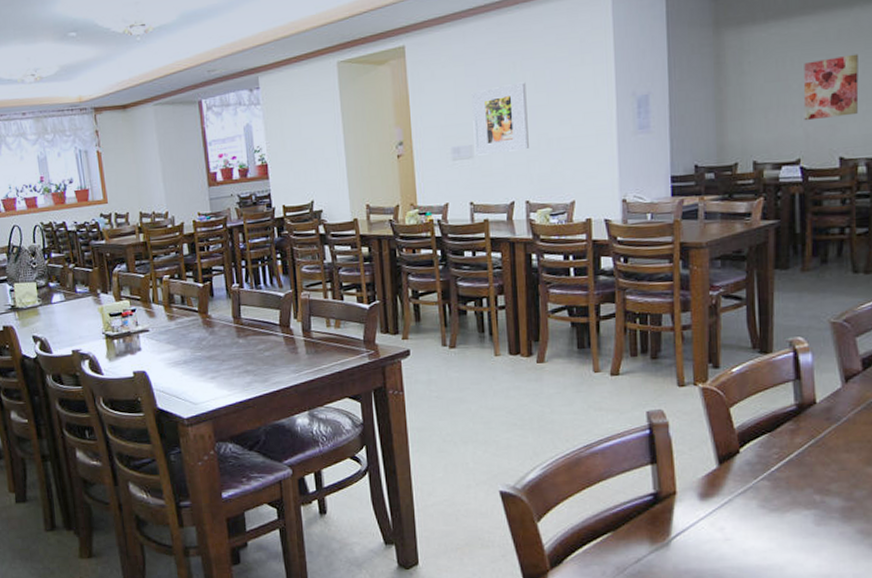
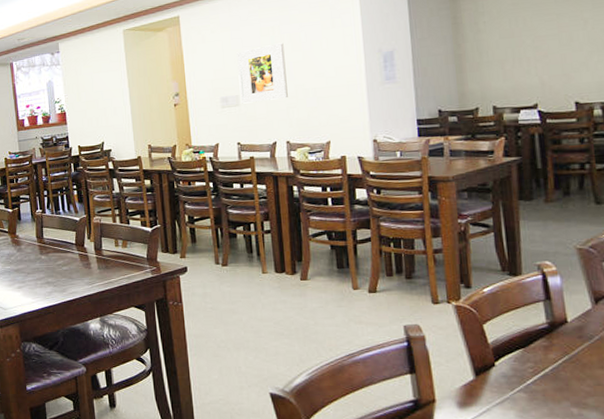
wall art: present [803,54,859,121] -> none [536,12,590,71]

